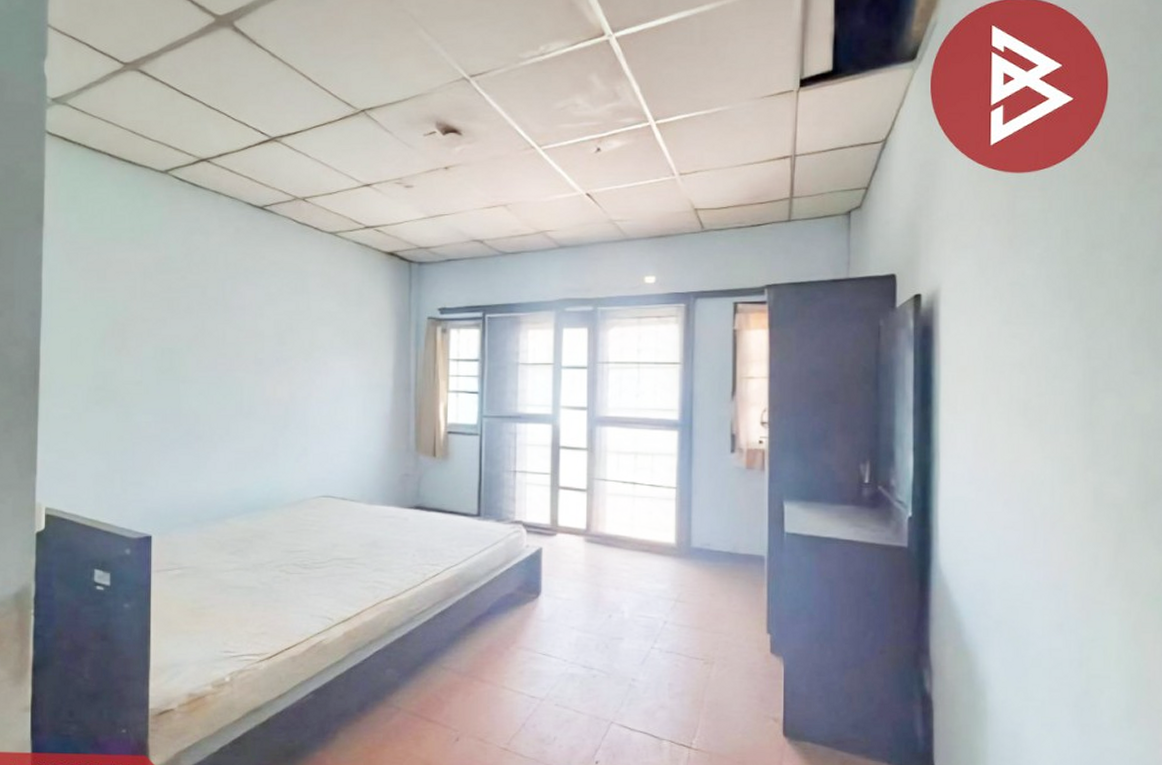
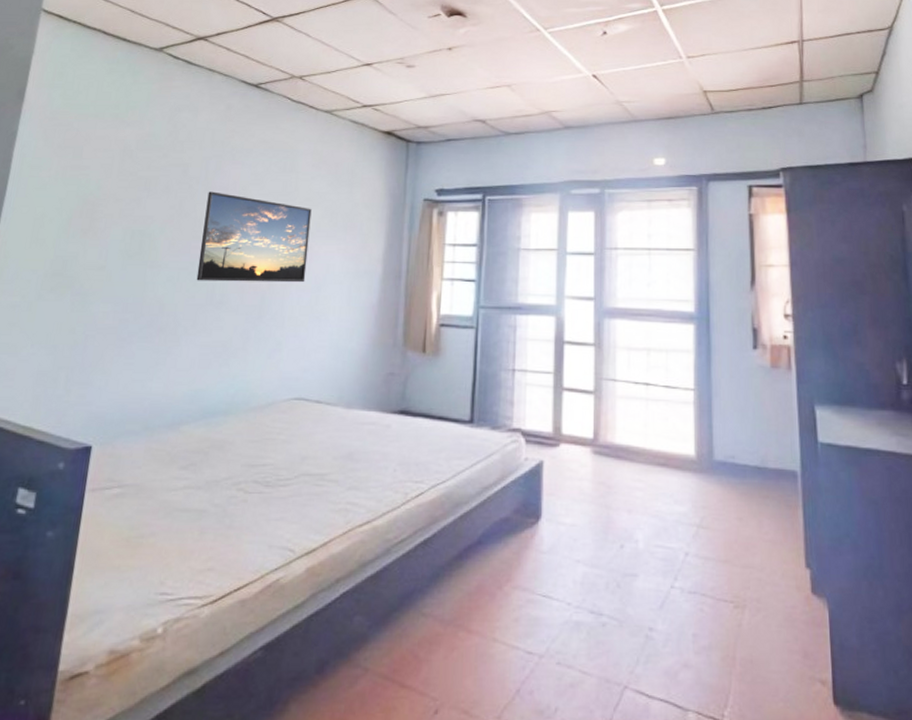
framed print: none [225,311,324,395] -> present [196,191,312,283]

